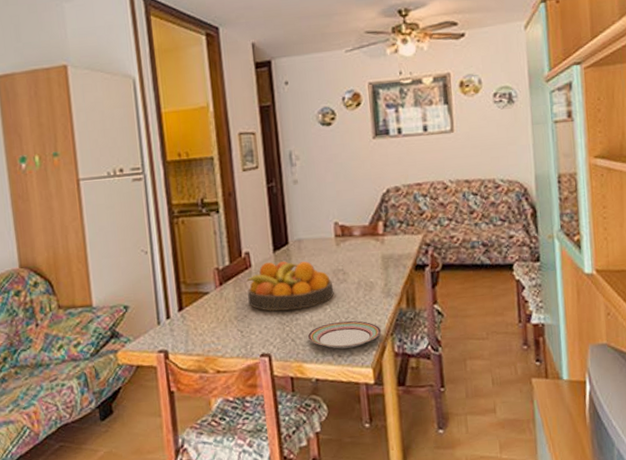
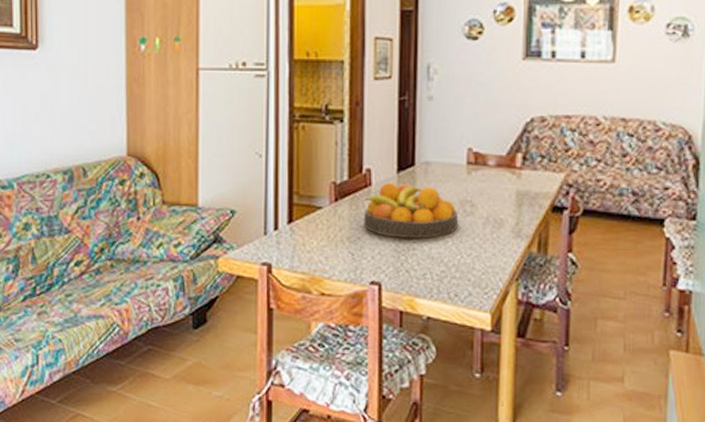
plate: present [307,320,382,349] -> none [423,257,506,288]

